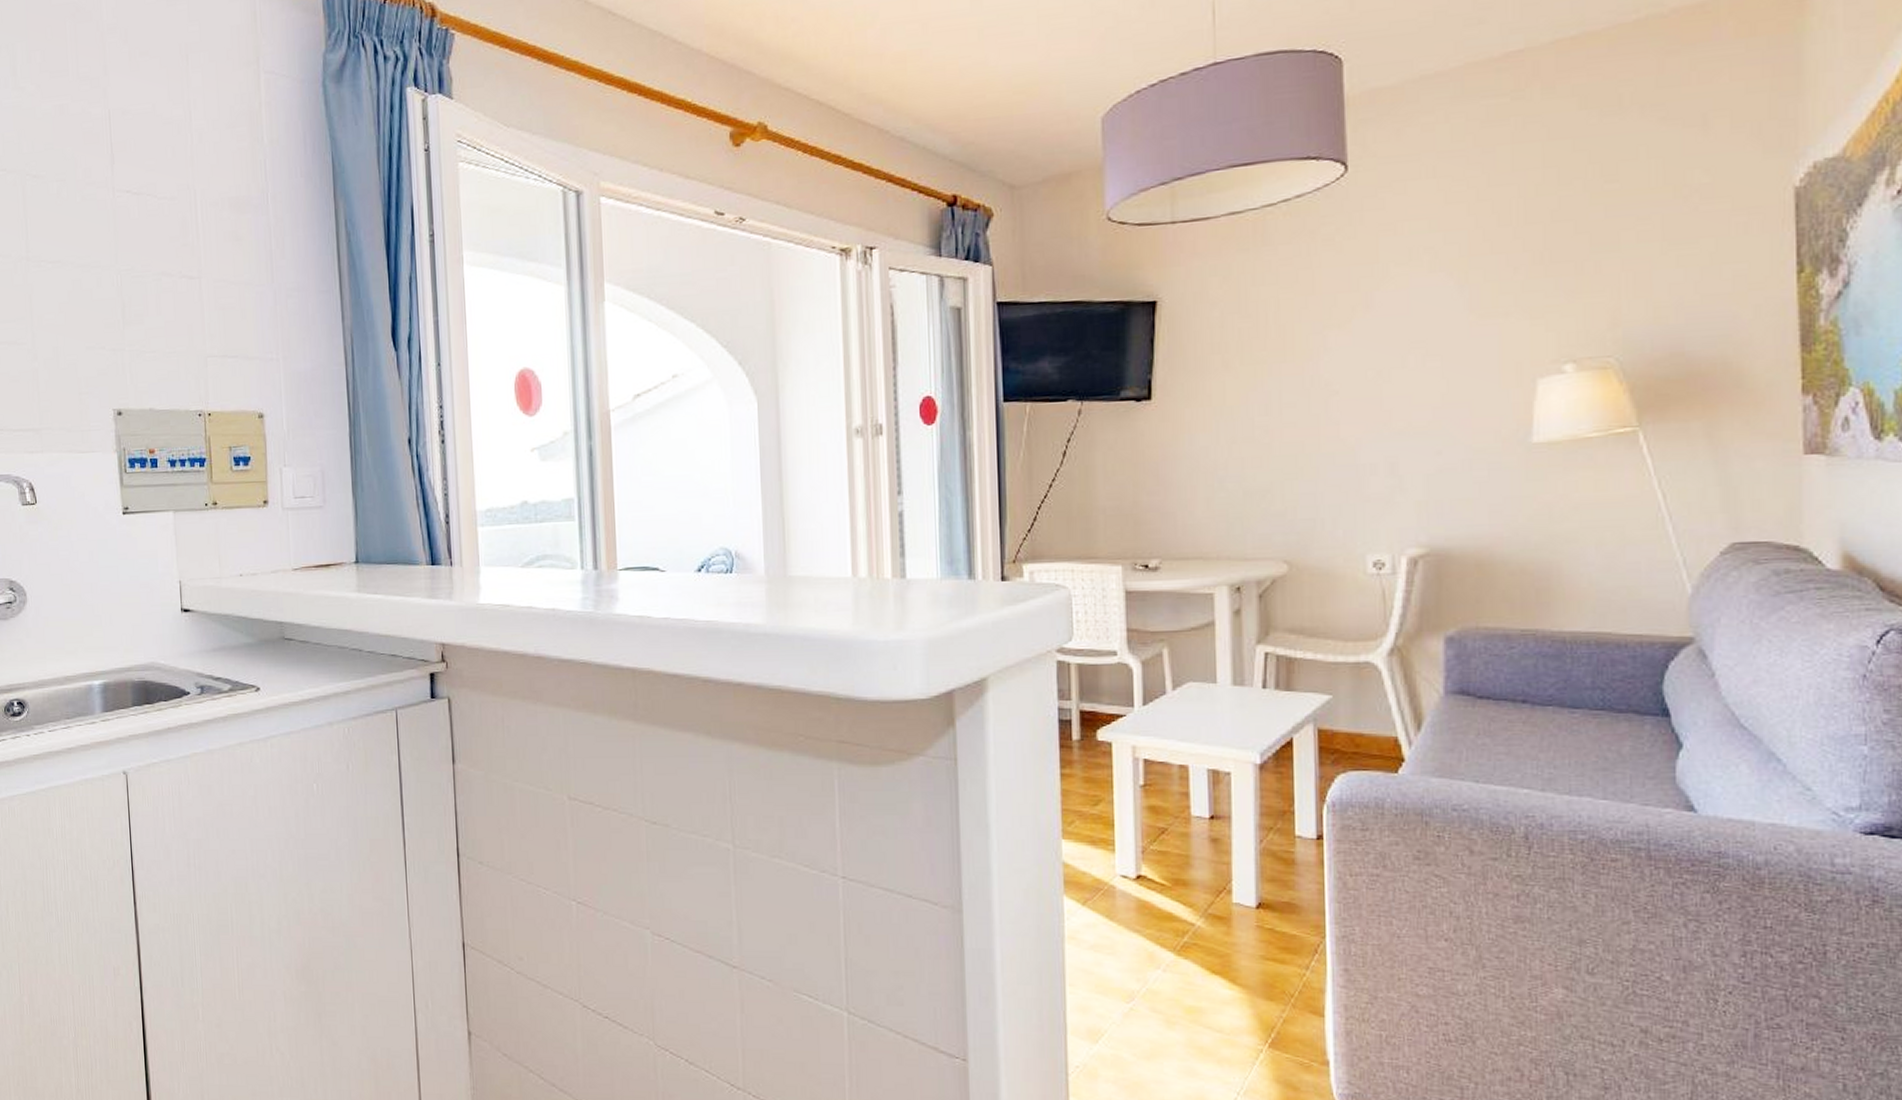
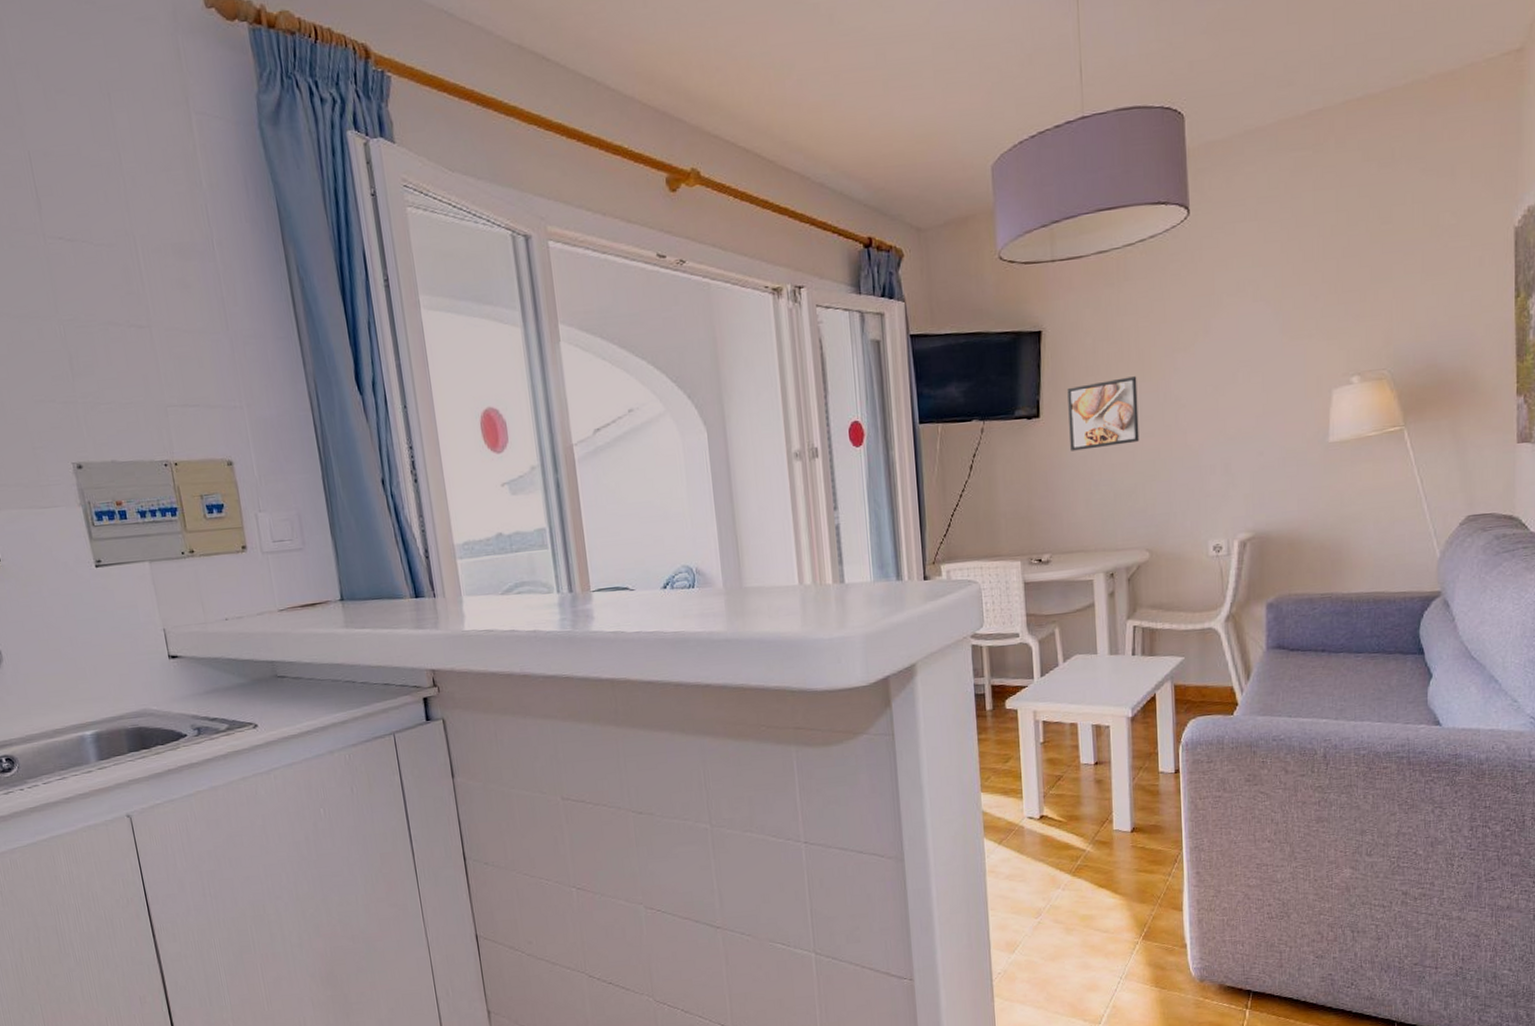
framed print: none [1187,356,1278,440] -> present [1067,376,1140,451]

